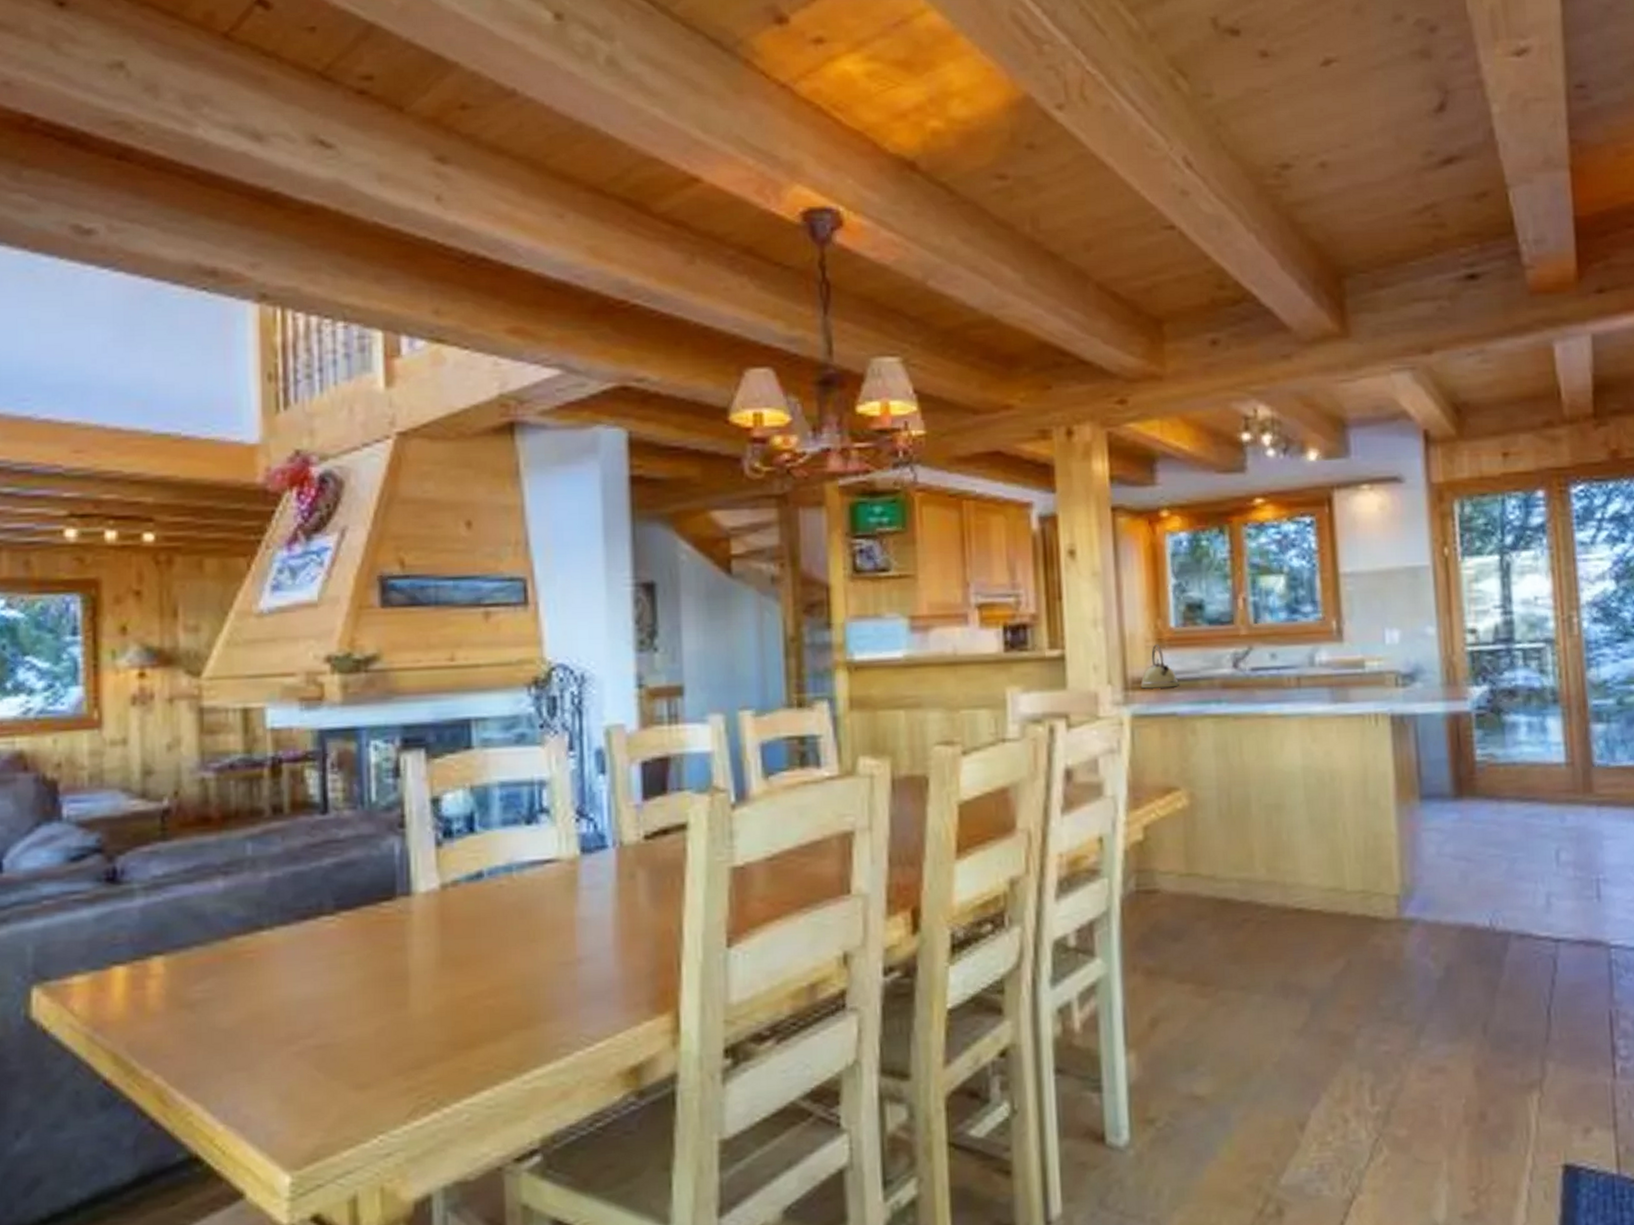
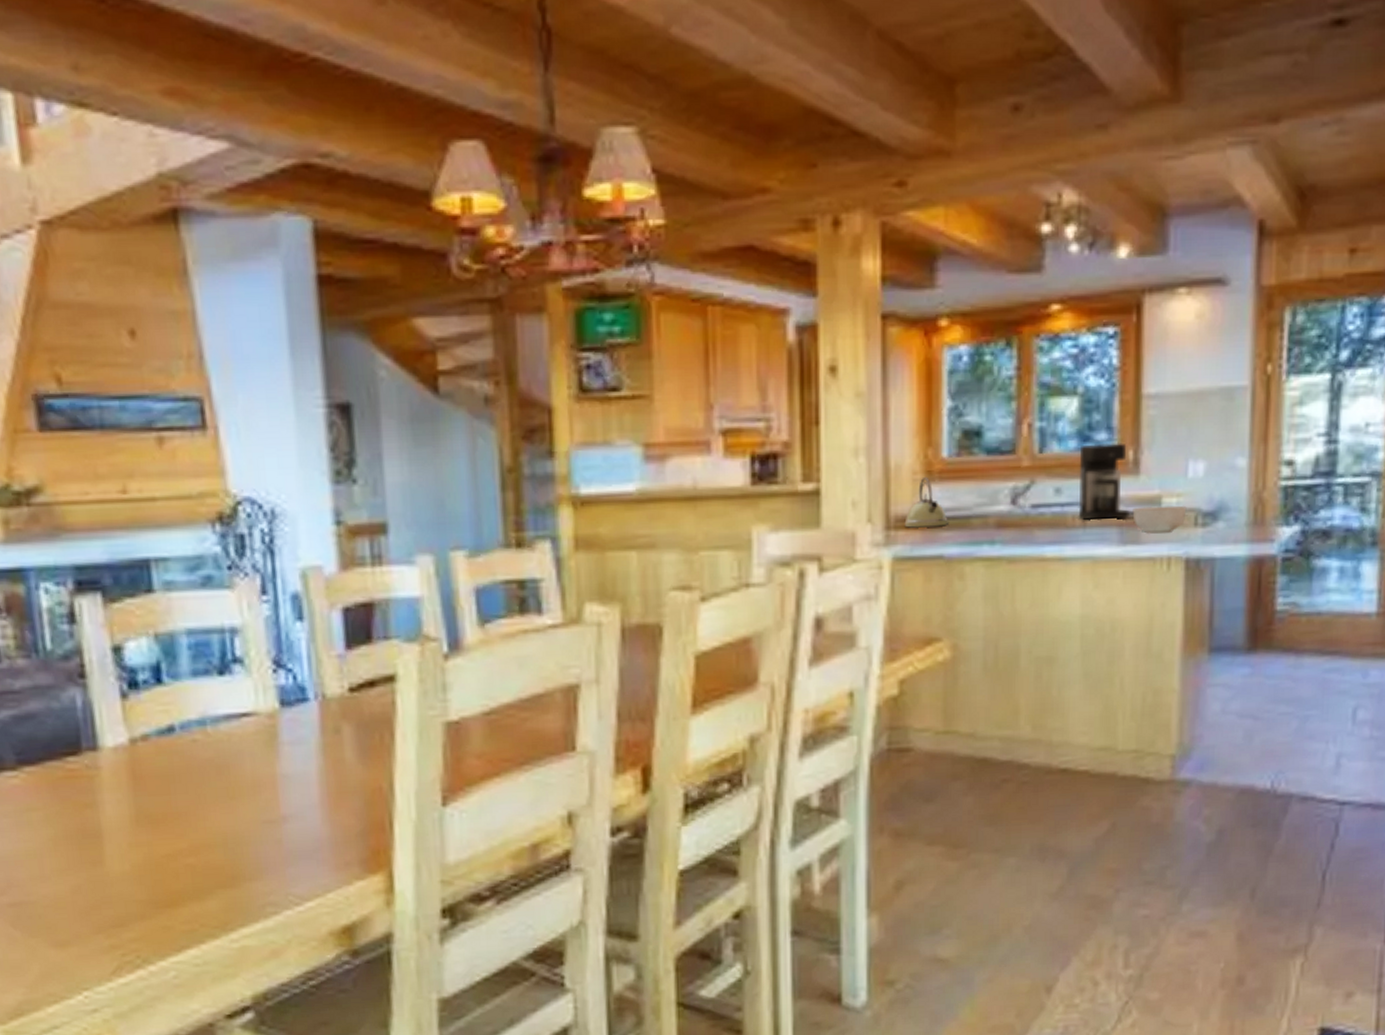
coffee maker: none [1289,614,1339,683] -> present [1078,443,1131,522]
bowl: none [1340,668,1388,694] -> present [1132,505,1187,534]

